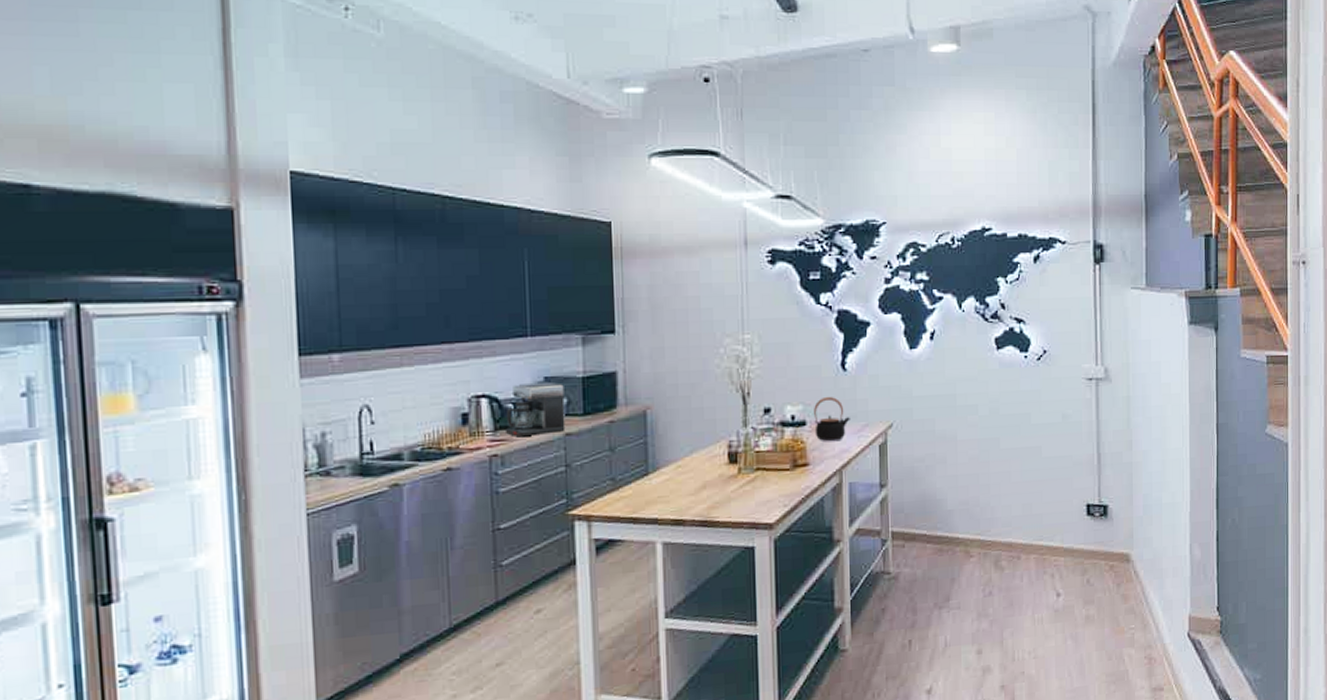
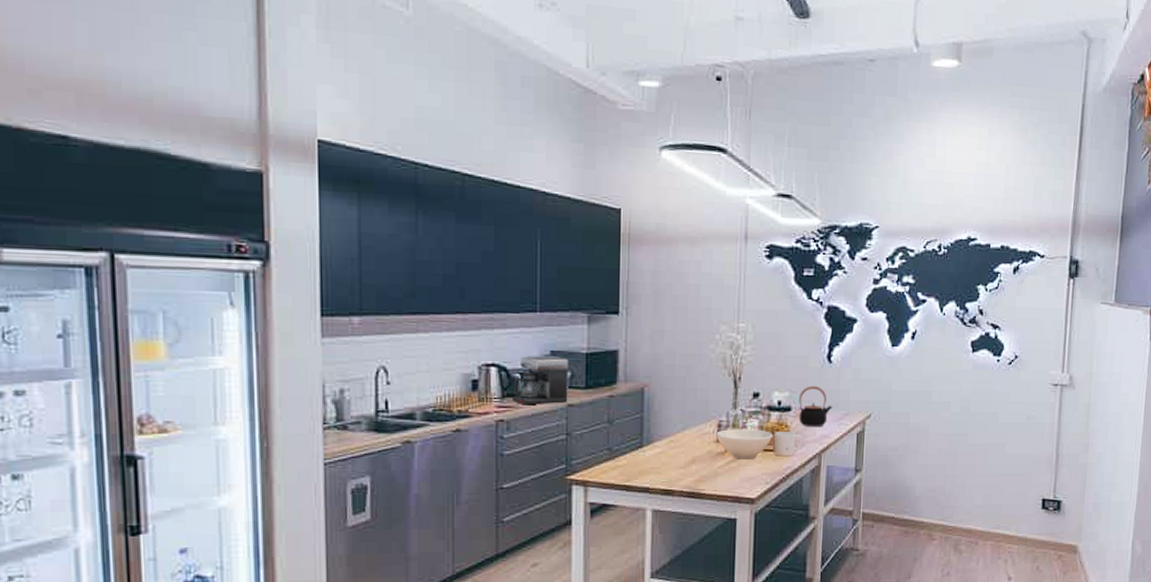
bowl: none [726,447,789,482] -> present [716,429,774,459]
mug: none [789,448,821,476] -> present [773,432,803,456]

